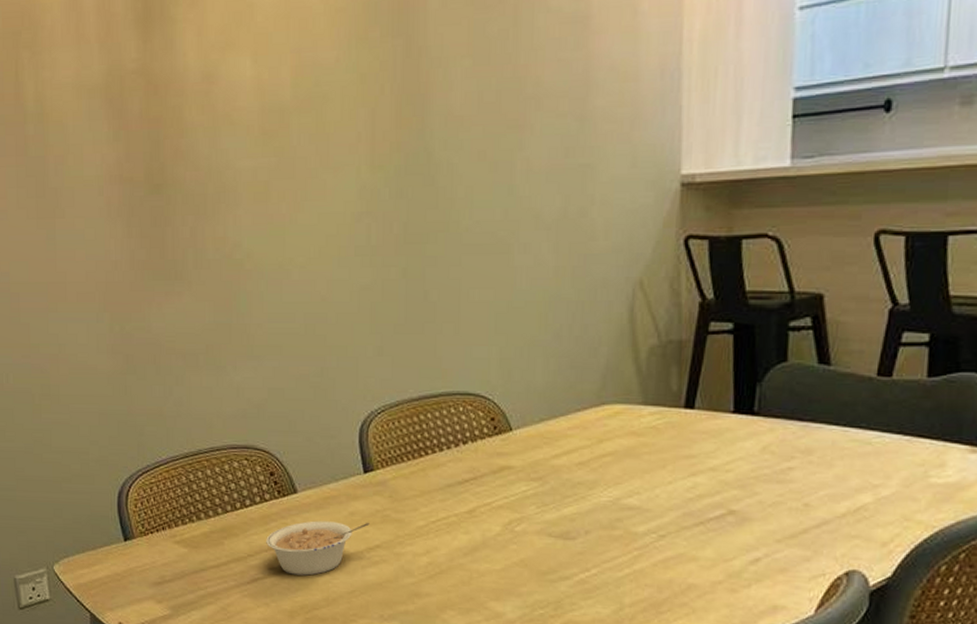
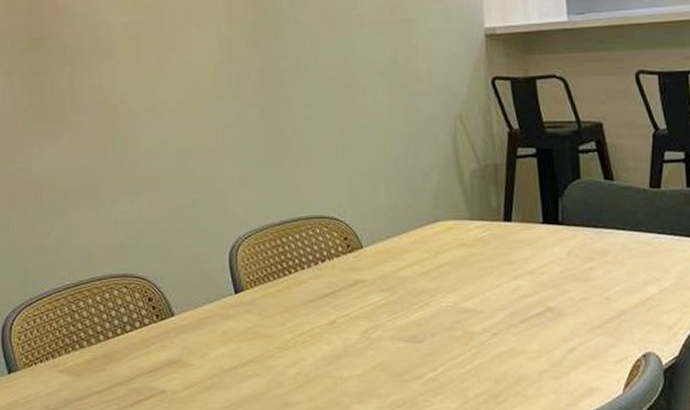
legume: present [266,521,370,576] -> none [147,339,242,394]

